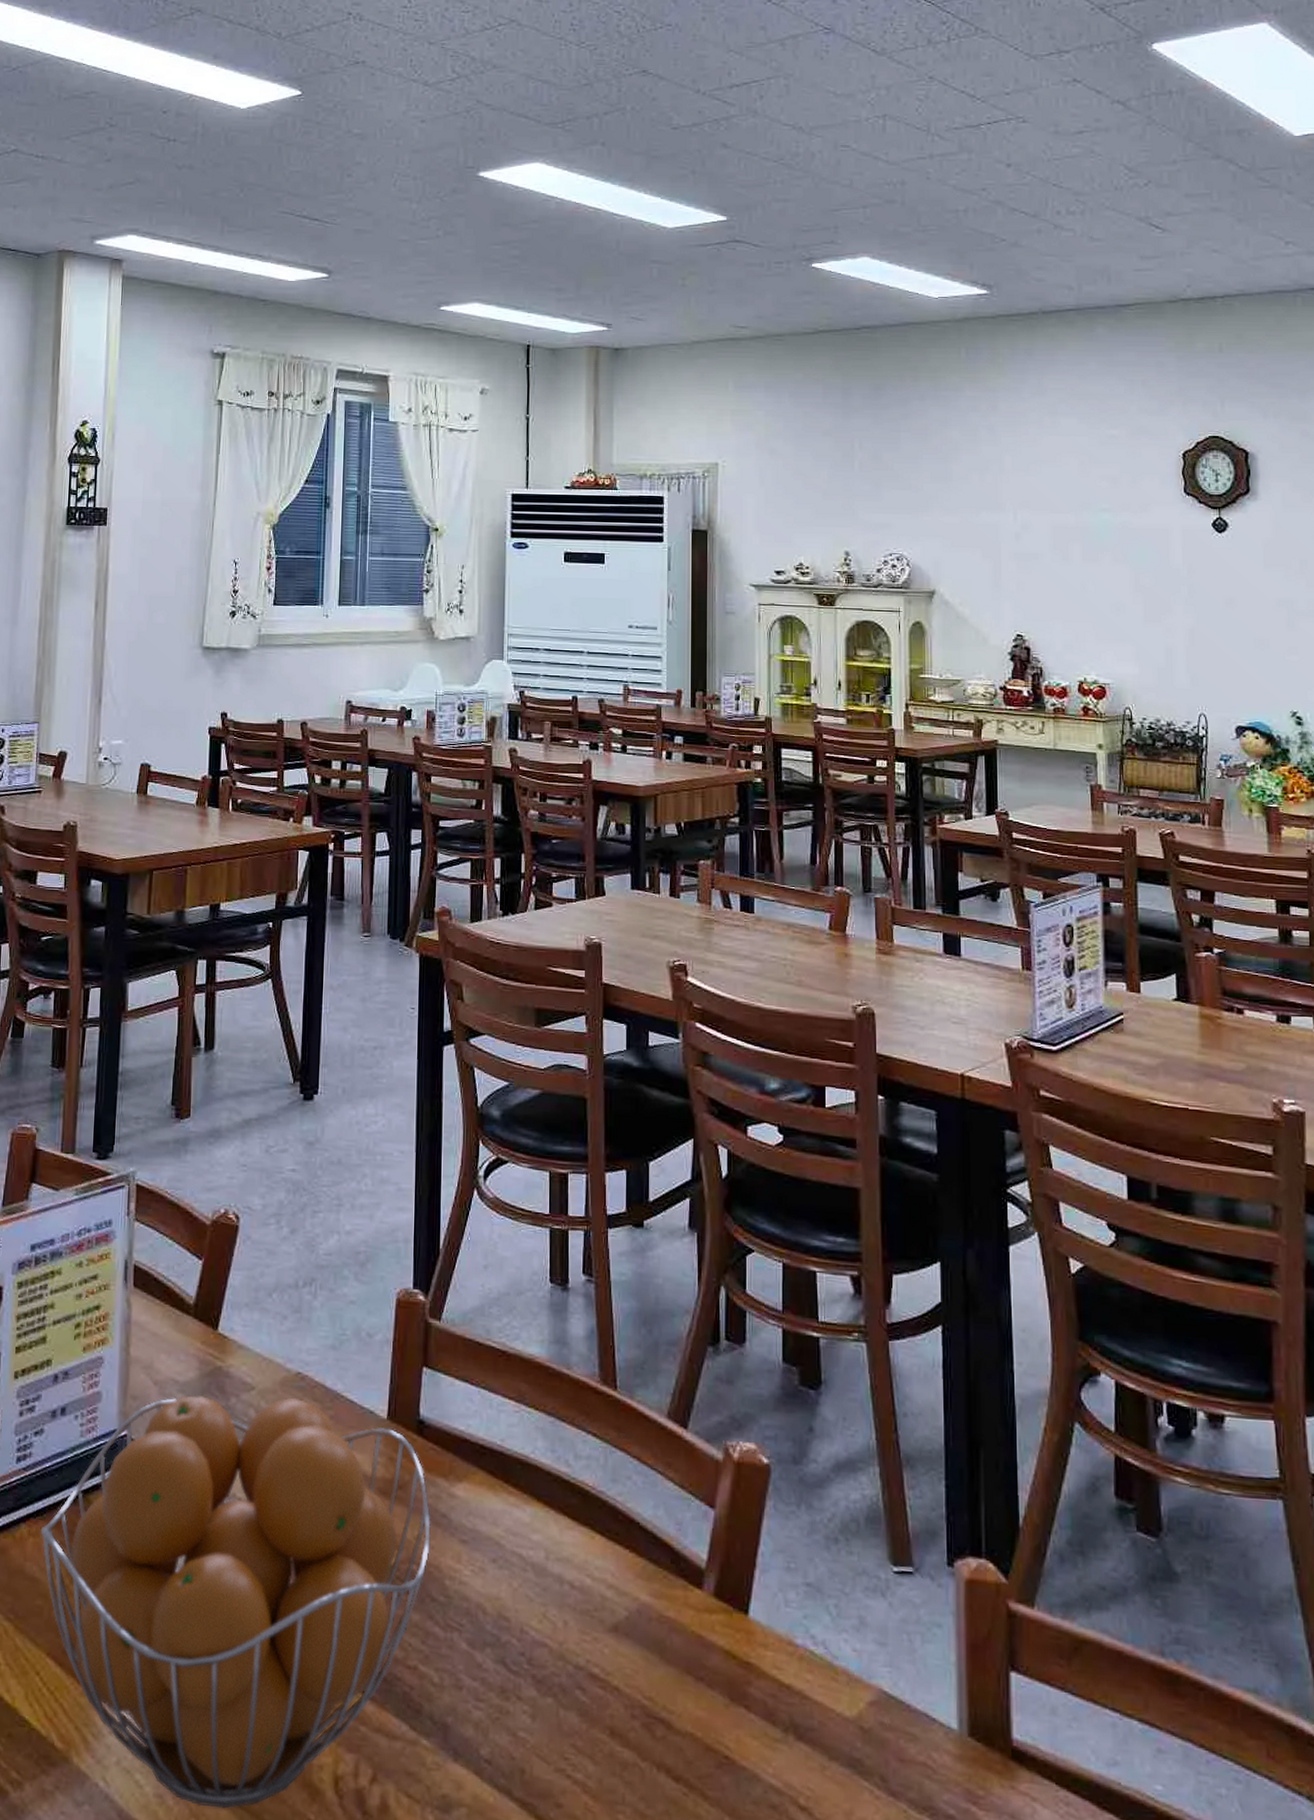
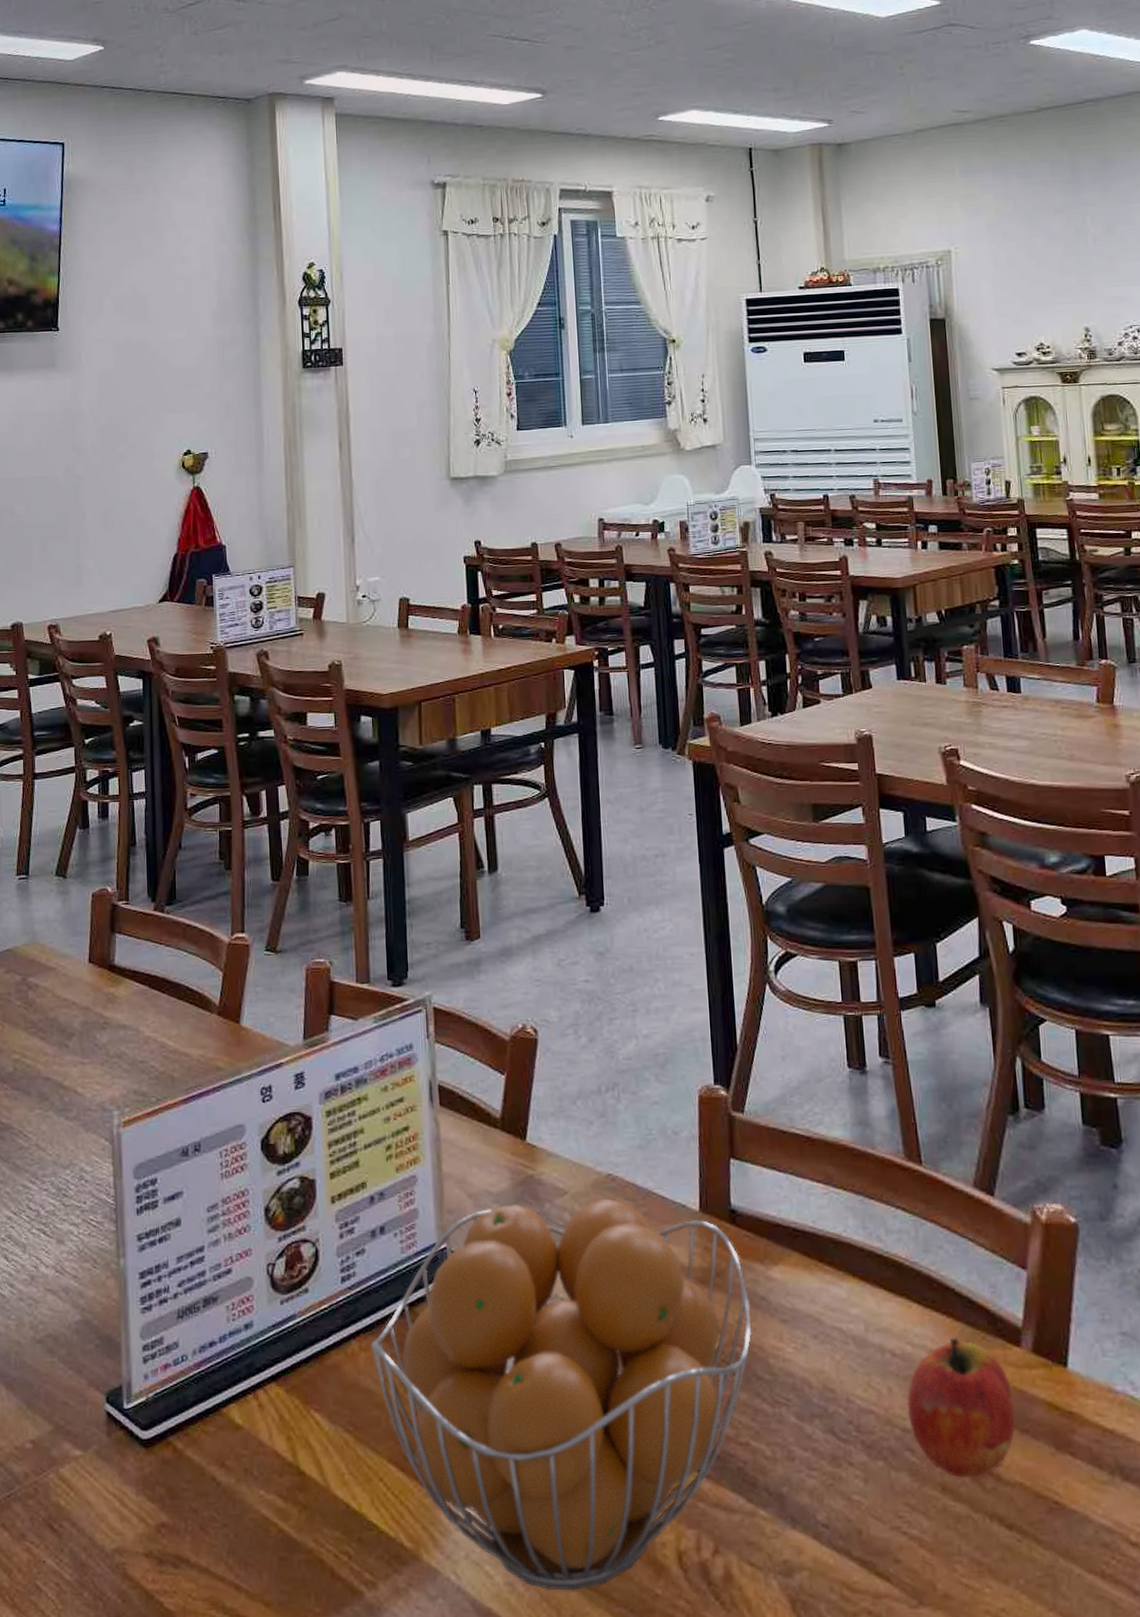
apple: none [581,1573,692,1724] -> present [906,1337,1016,1478]

